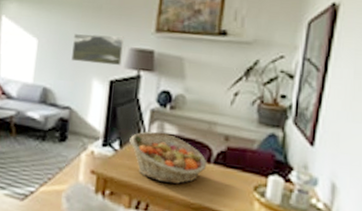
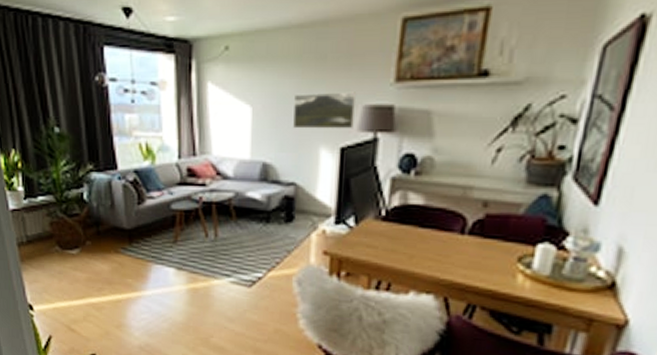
fruit basket: present [129,131,207,184] -> none [366,202,461,260]

